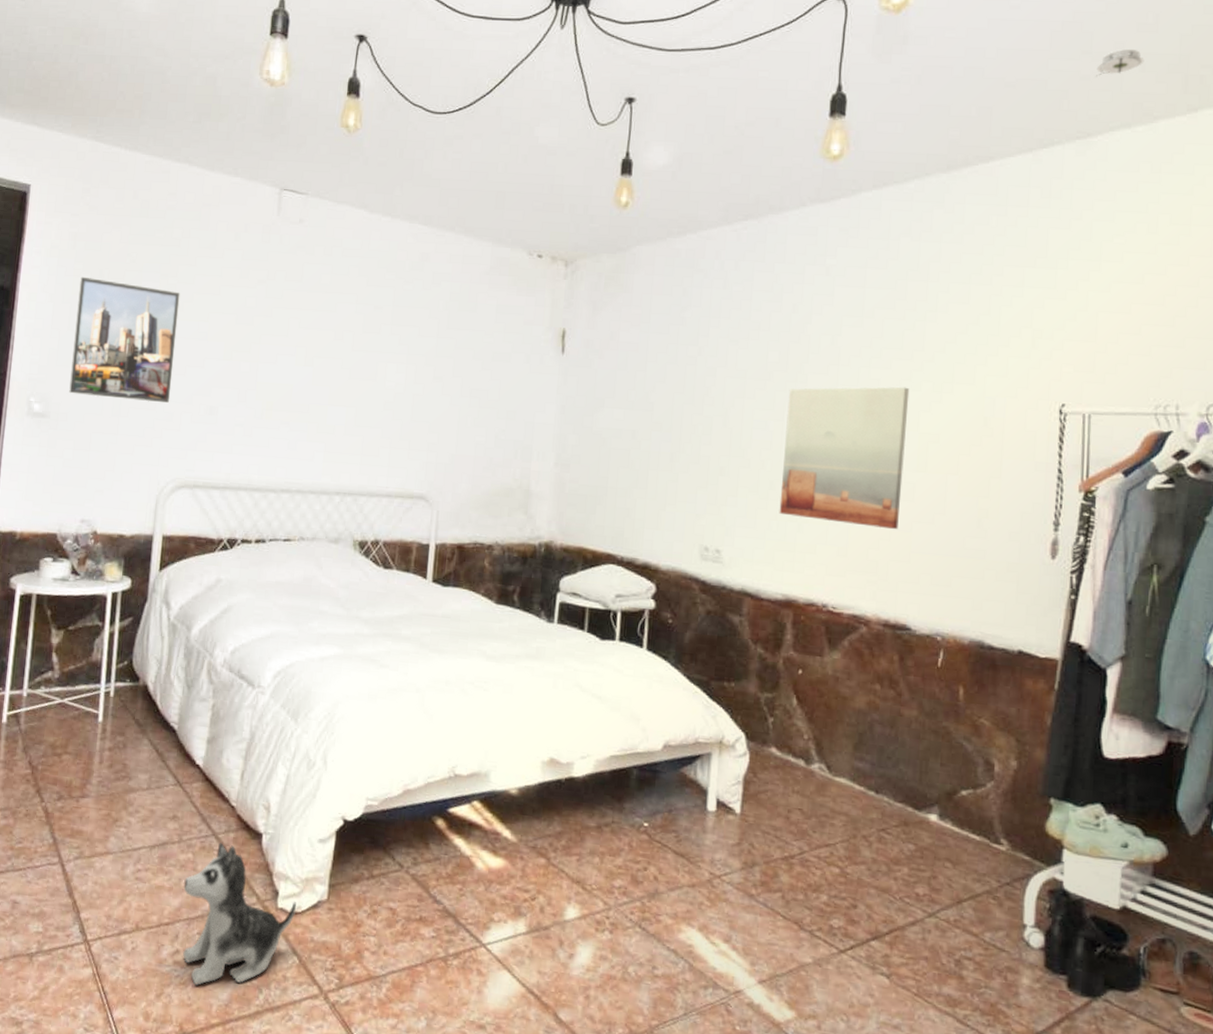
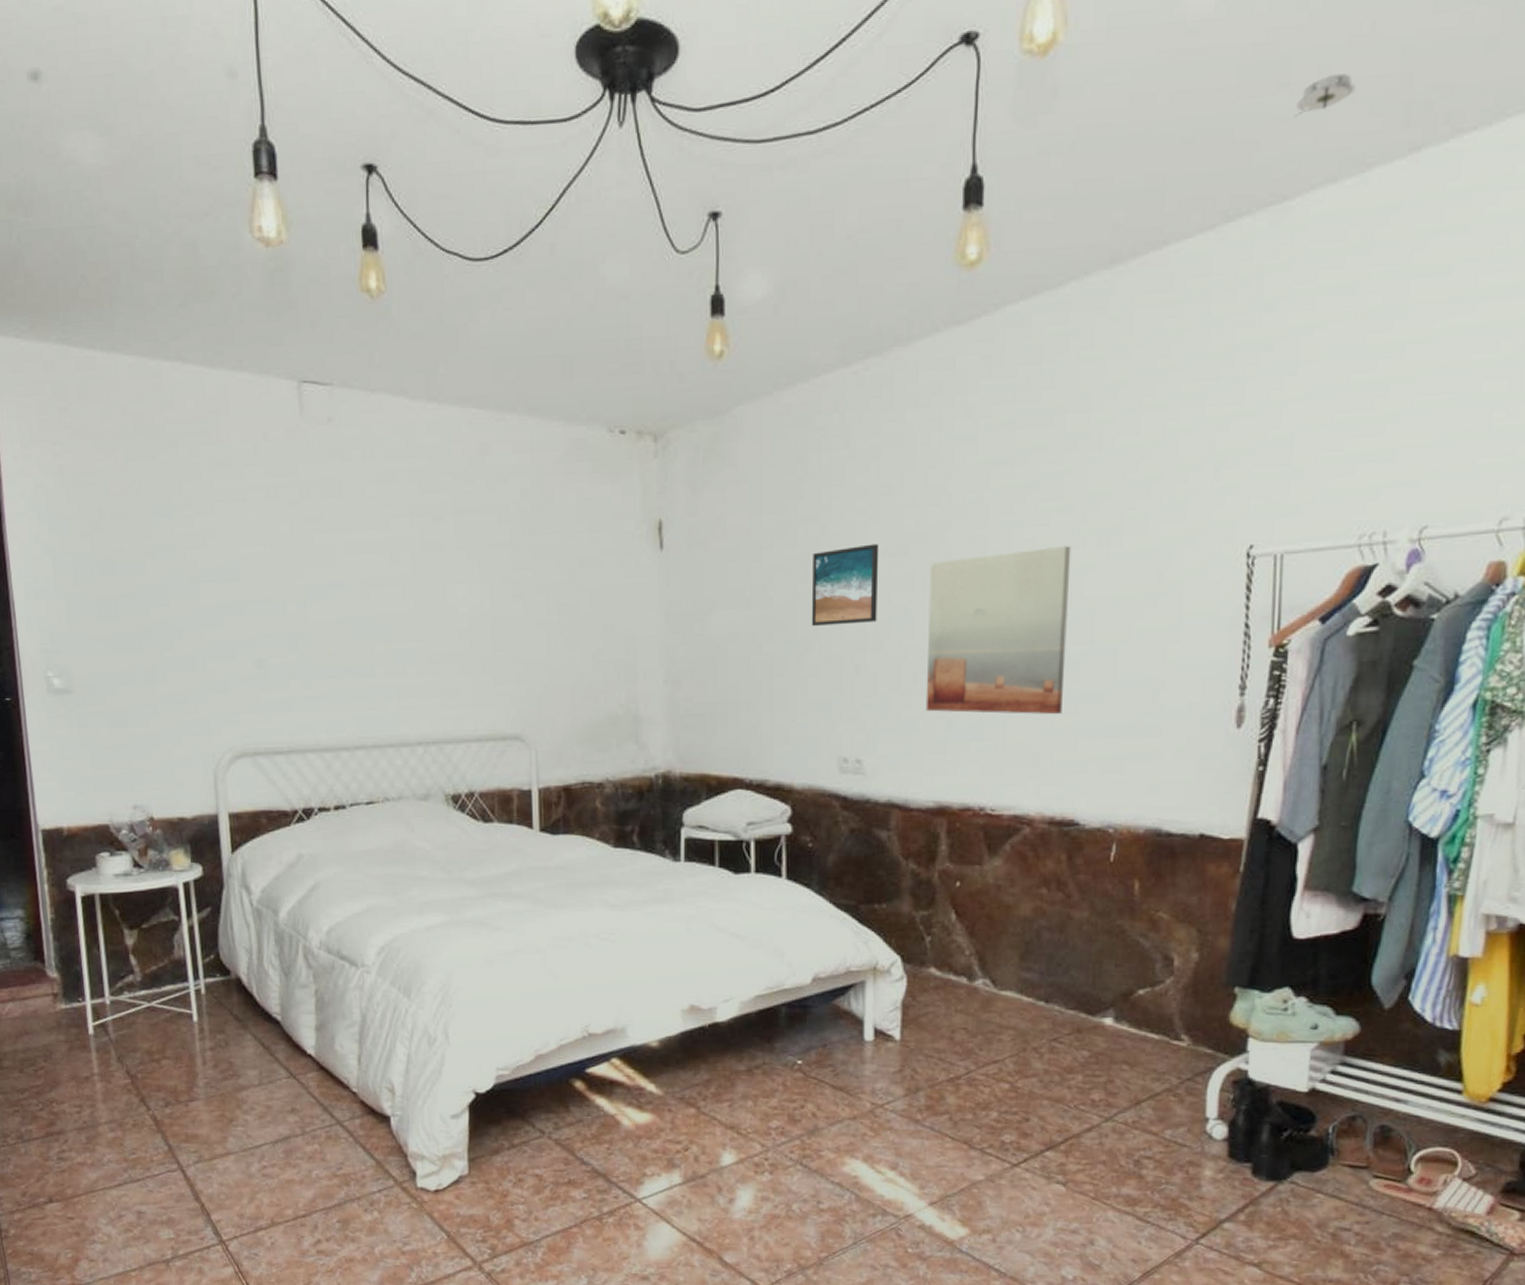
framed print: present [69,276,180,403] -> none [78,519,209,663]
plush toy: present [183,842,296,985] -> none [314,1130,437,1271]
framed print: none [684,368,747,433] -> present [811,544,879,627]

